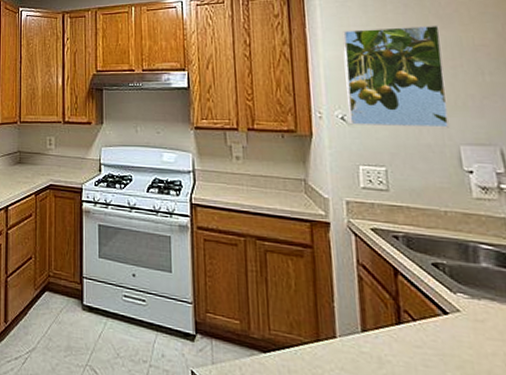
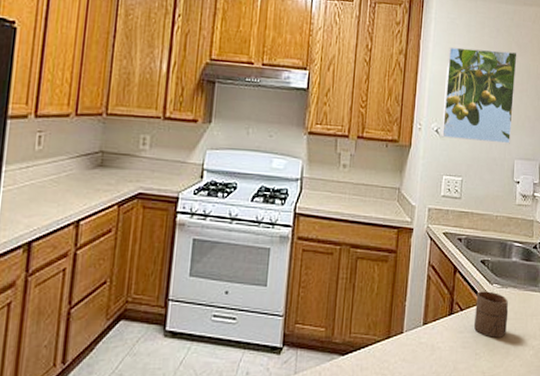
cup: none [433,300,491,362] -> present [473,291,509,338]

